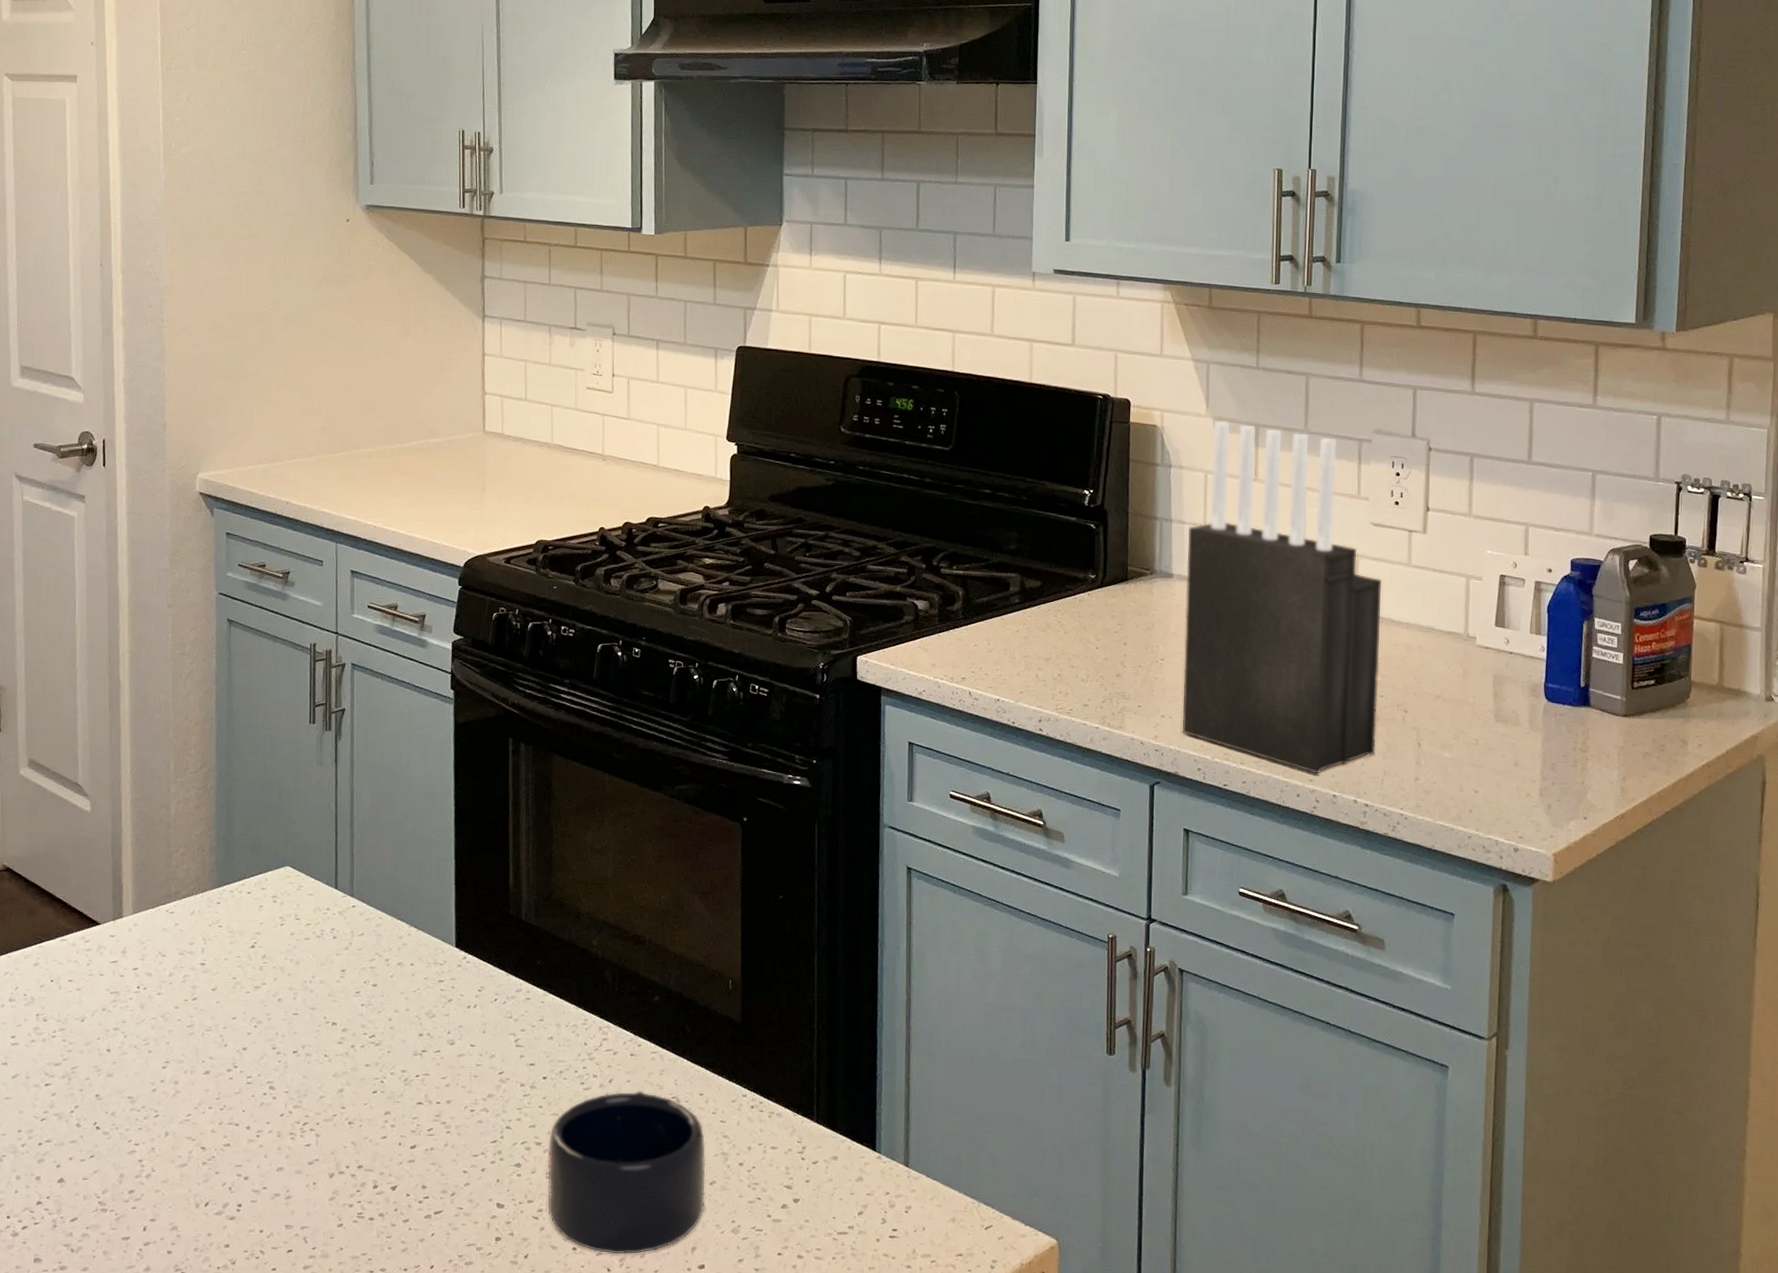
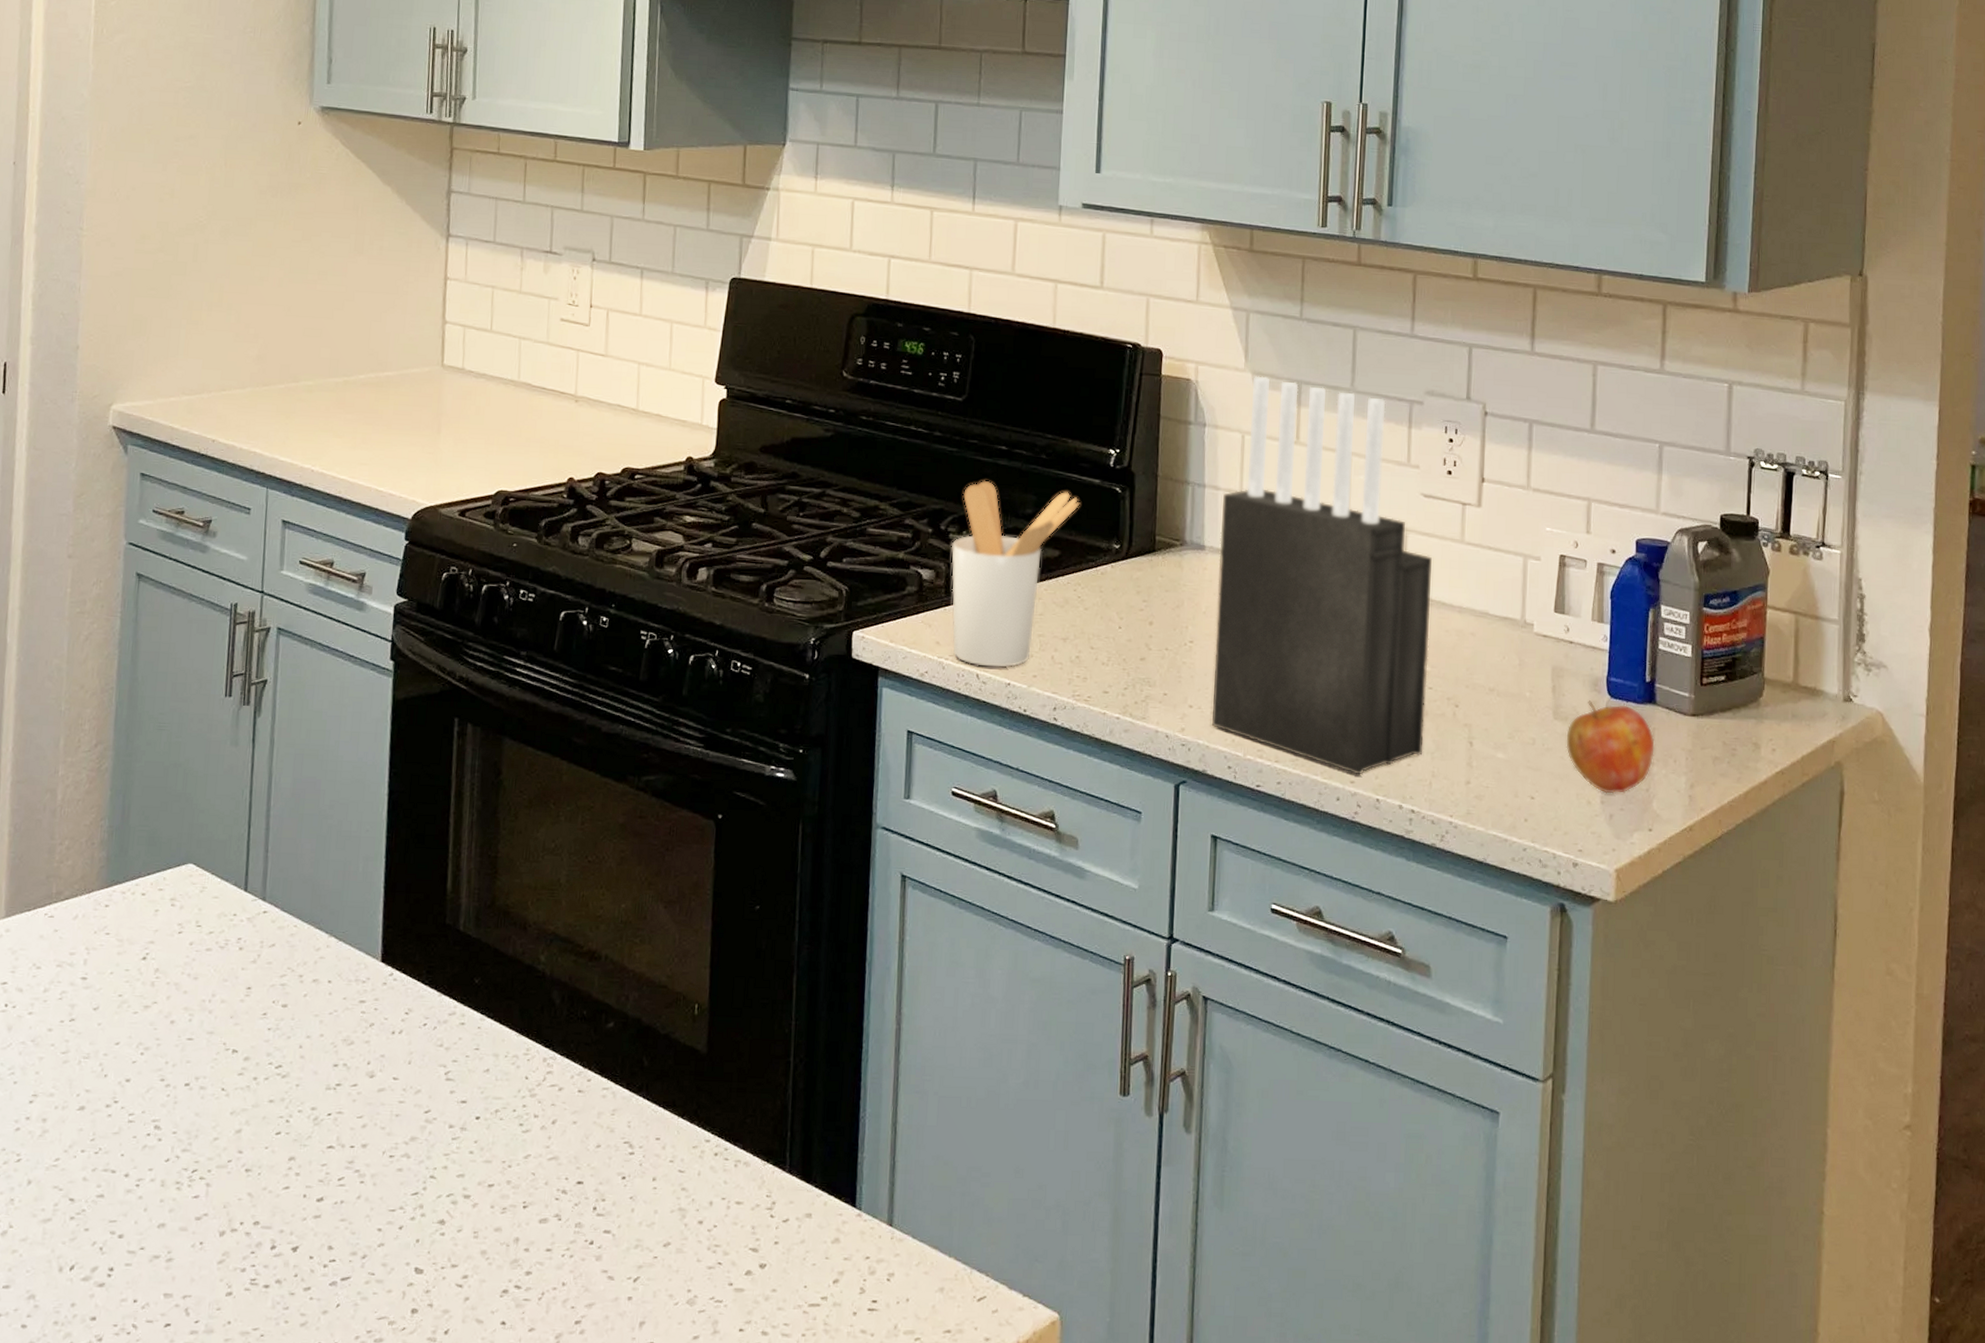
mug: present [547,1090,706,1255] -> none [473,1133,661,1330]
utensil holder: none [943,520,1059,686] -> present [951,480,1080,668]
apple: none [1507,704,1589,787] -> present [1566,700,1655,794]

